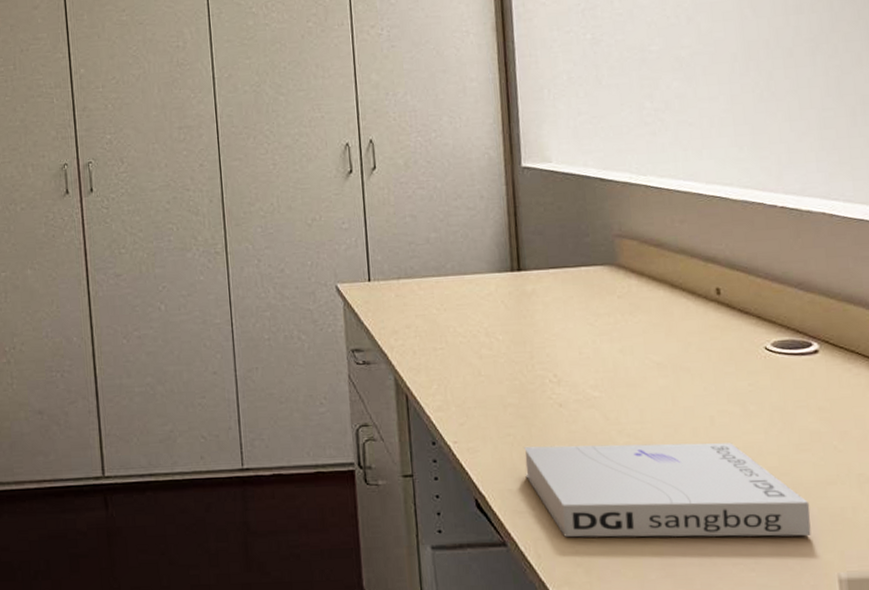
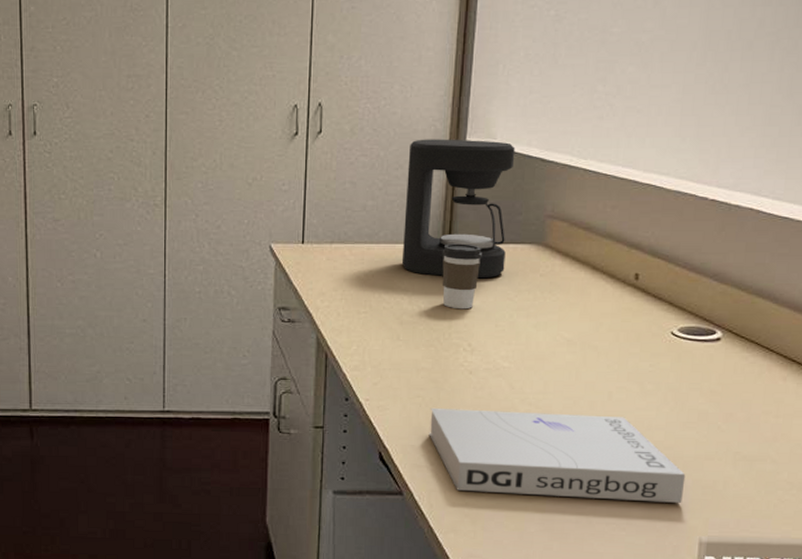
coffee maker: none [466,164,580,305] -> present [401,139,515,279]
coffee cup: none [512,269,555,339] -> present [442,243,482,310]

